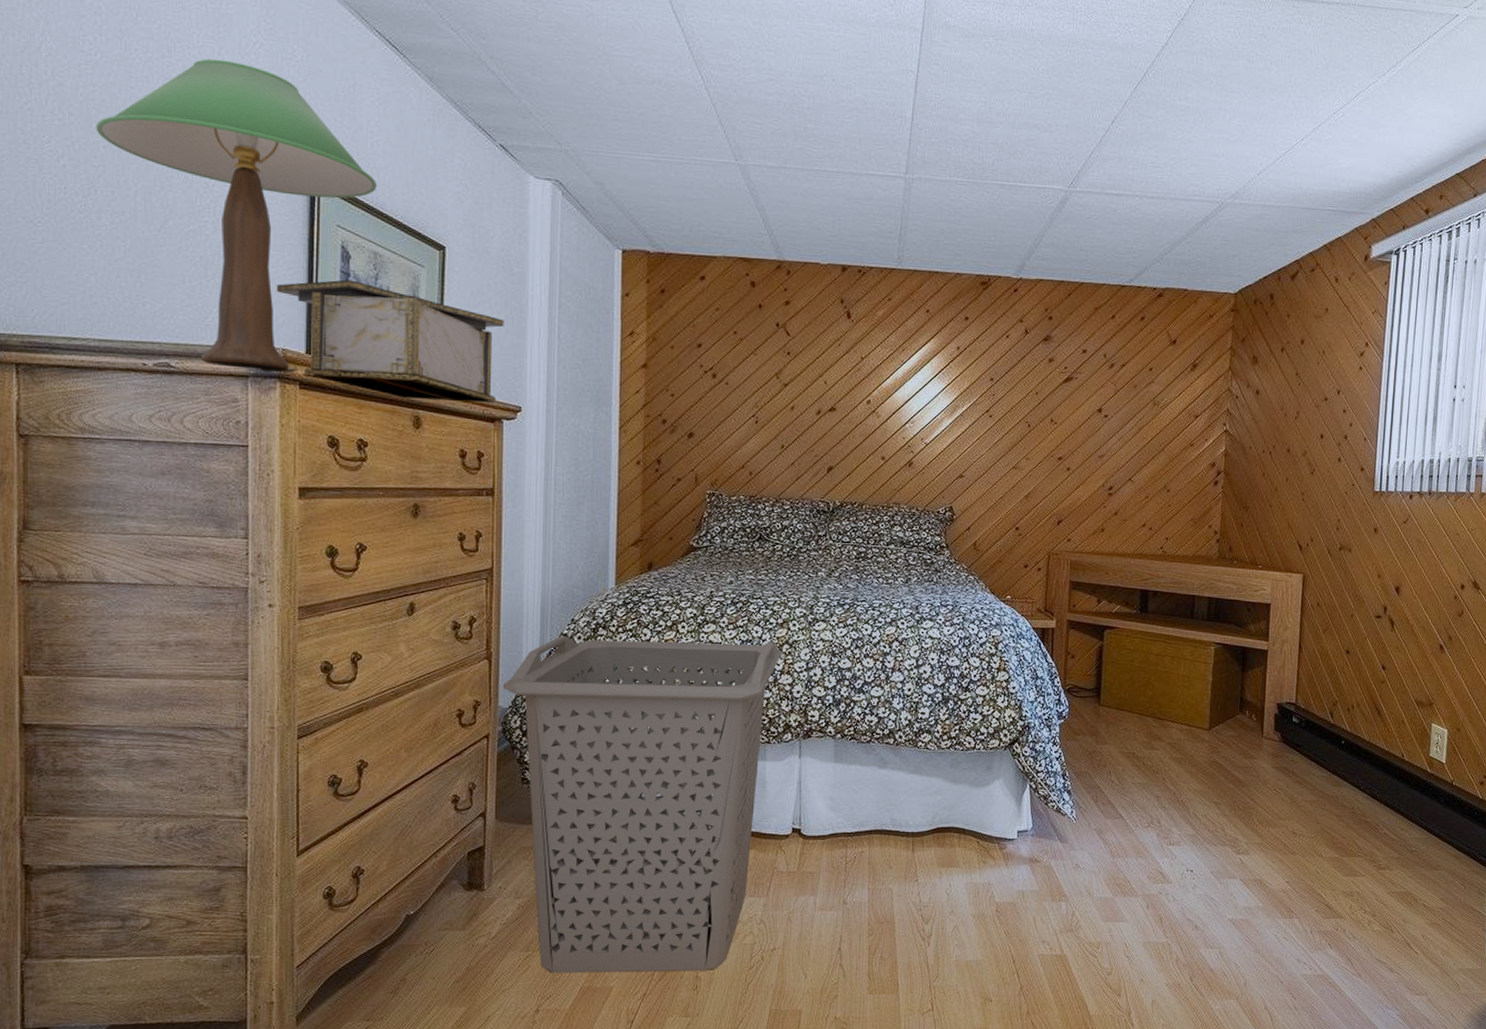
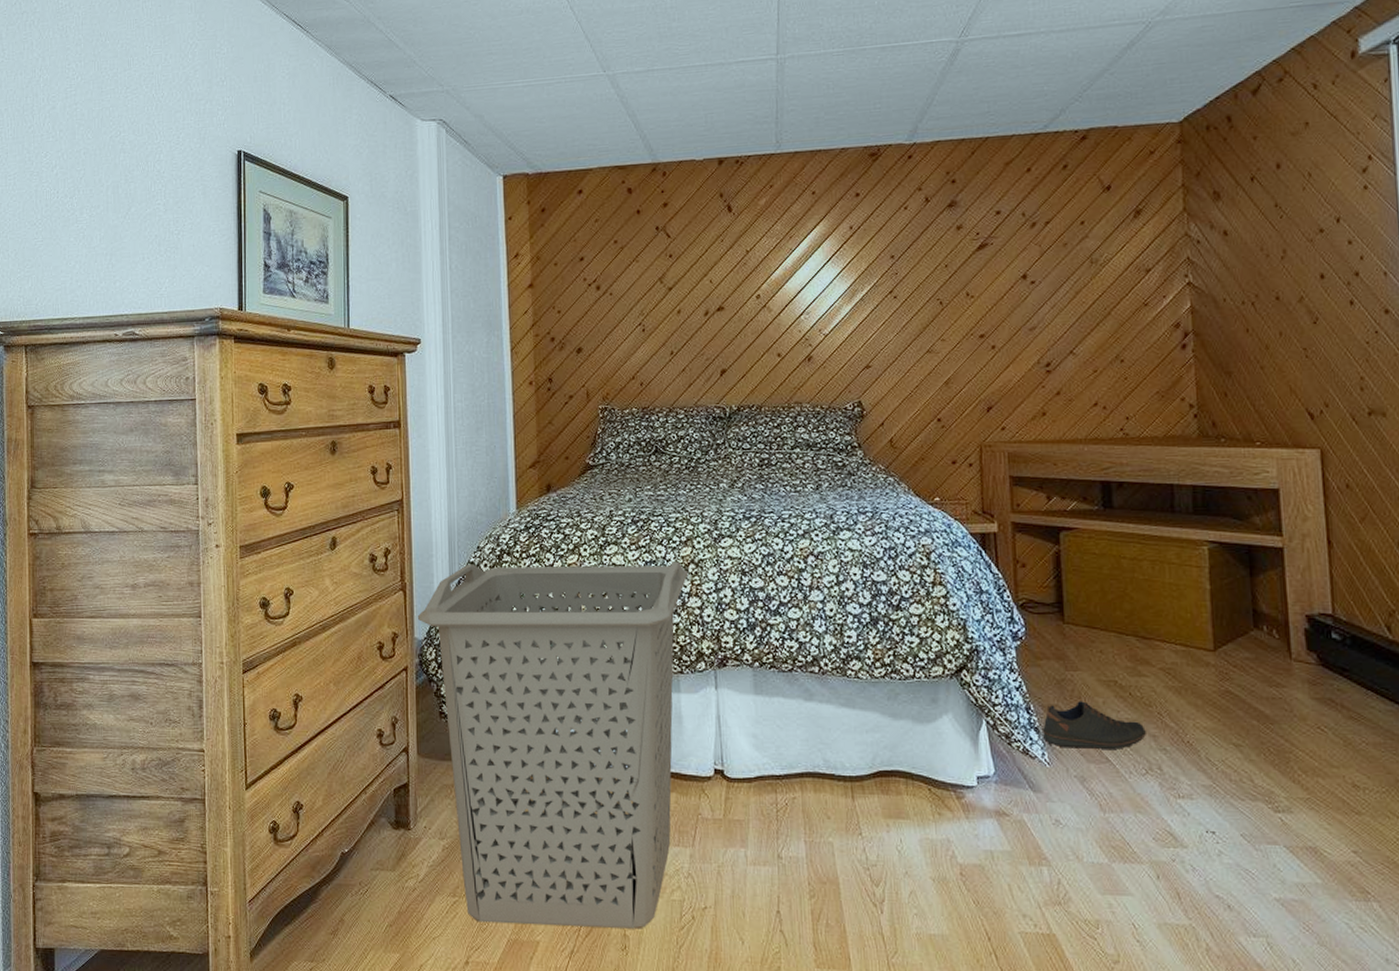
table lamp: present [96,58,377,373] -> none [78,63,290,331]
decorative box: present [276,279,504,403] -> none [213,238,401,343]
shoe: none [1073,769,1152,807] -> present [1043,701,1146,749]

